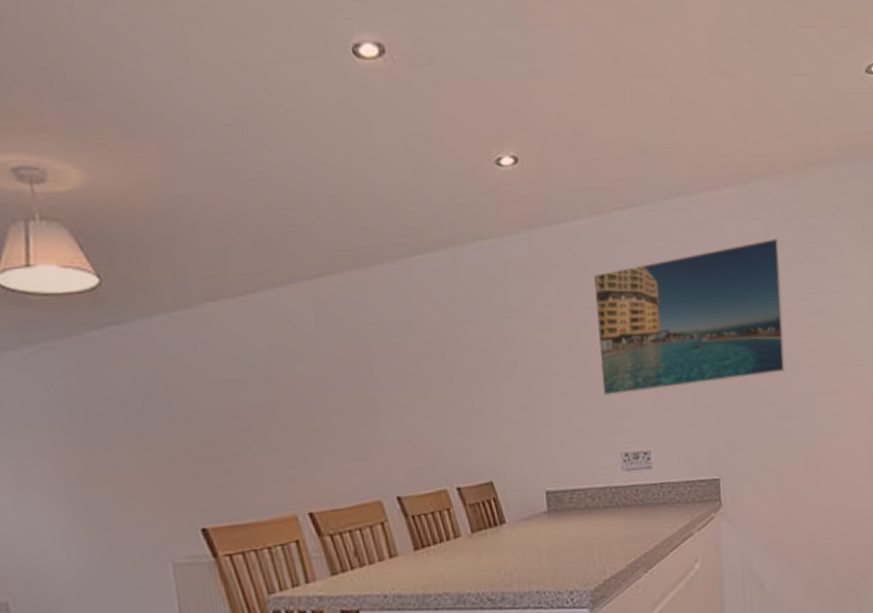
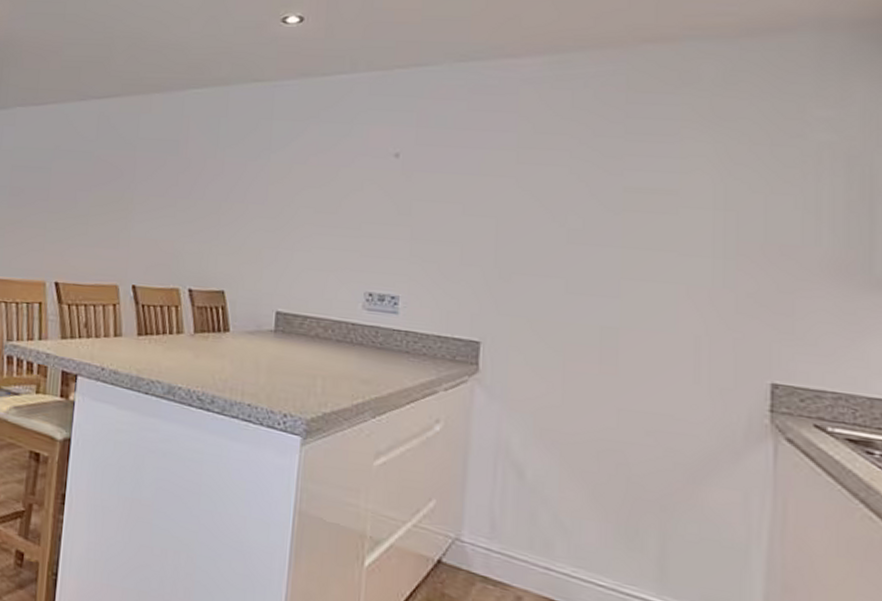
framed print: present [593,238,785,396] -> none [355,109,591,247]

